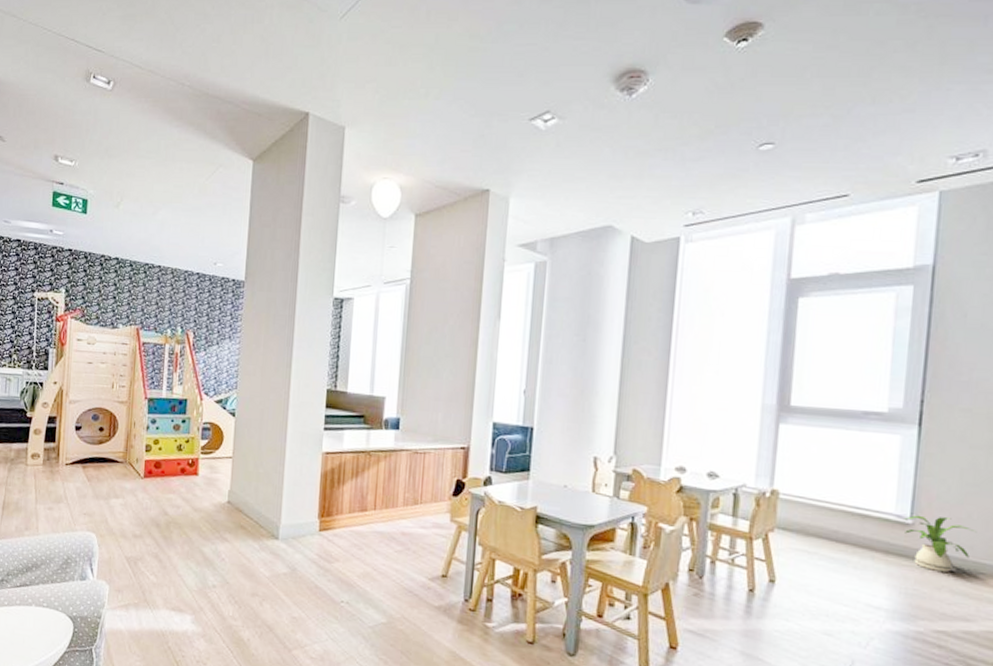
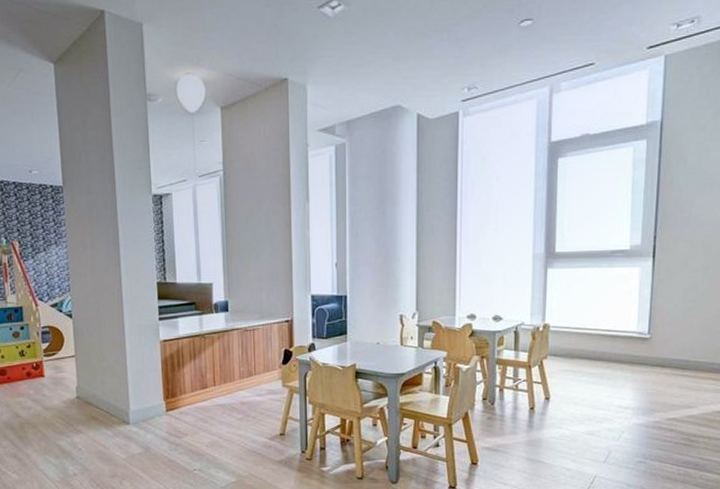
house plant: present [904,515,977,572] -> none [644,329,696,373]

